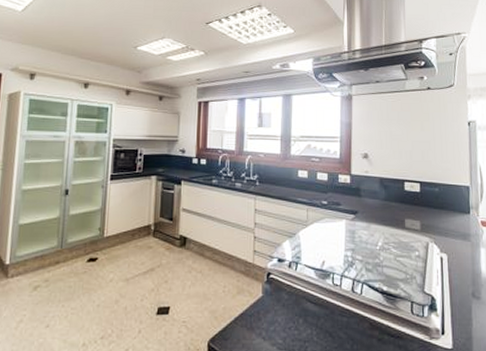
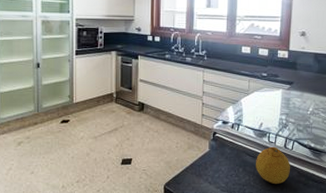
fruit: none [319,290,360,340] -> present [256,146,290,185]

